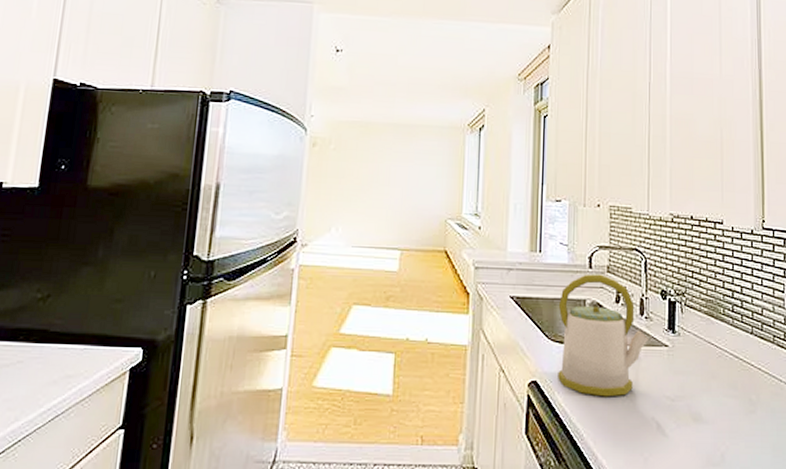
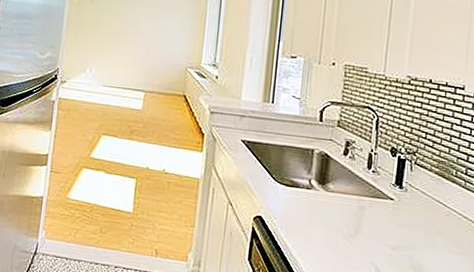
kettle: present [558,274,649,397] -> none [282,126,375,239]

